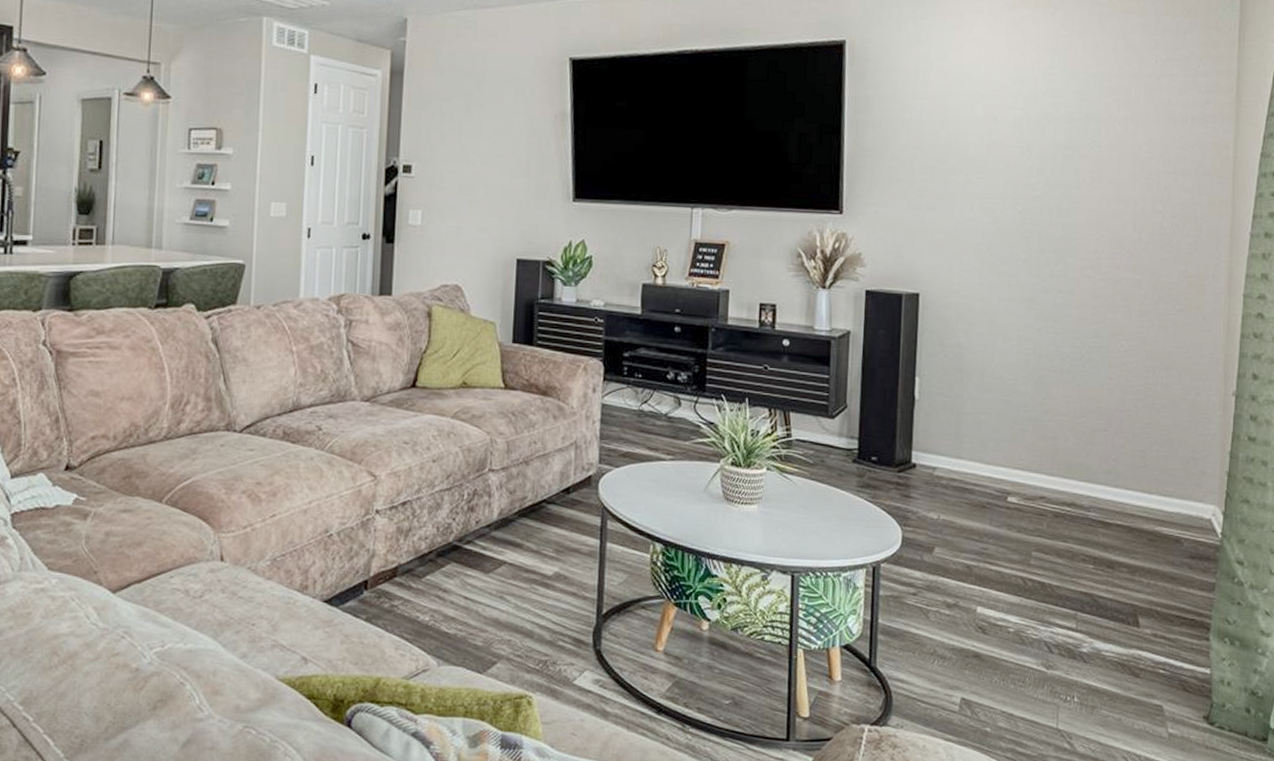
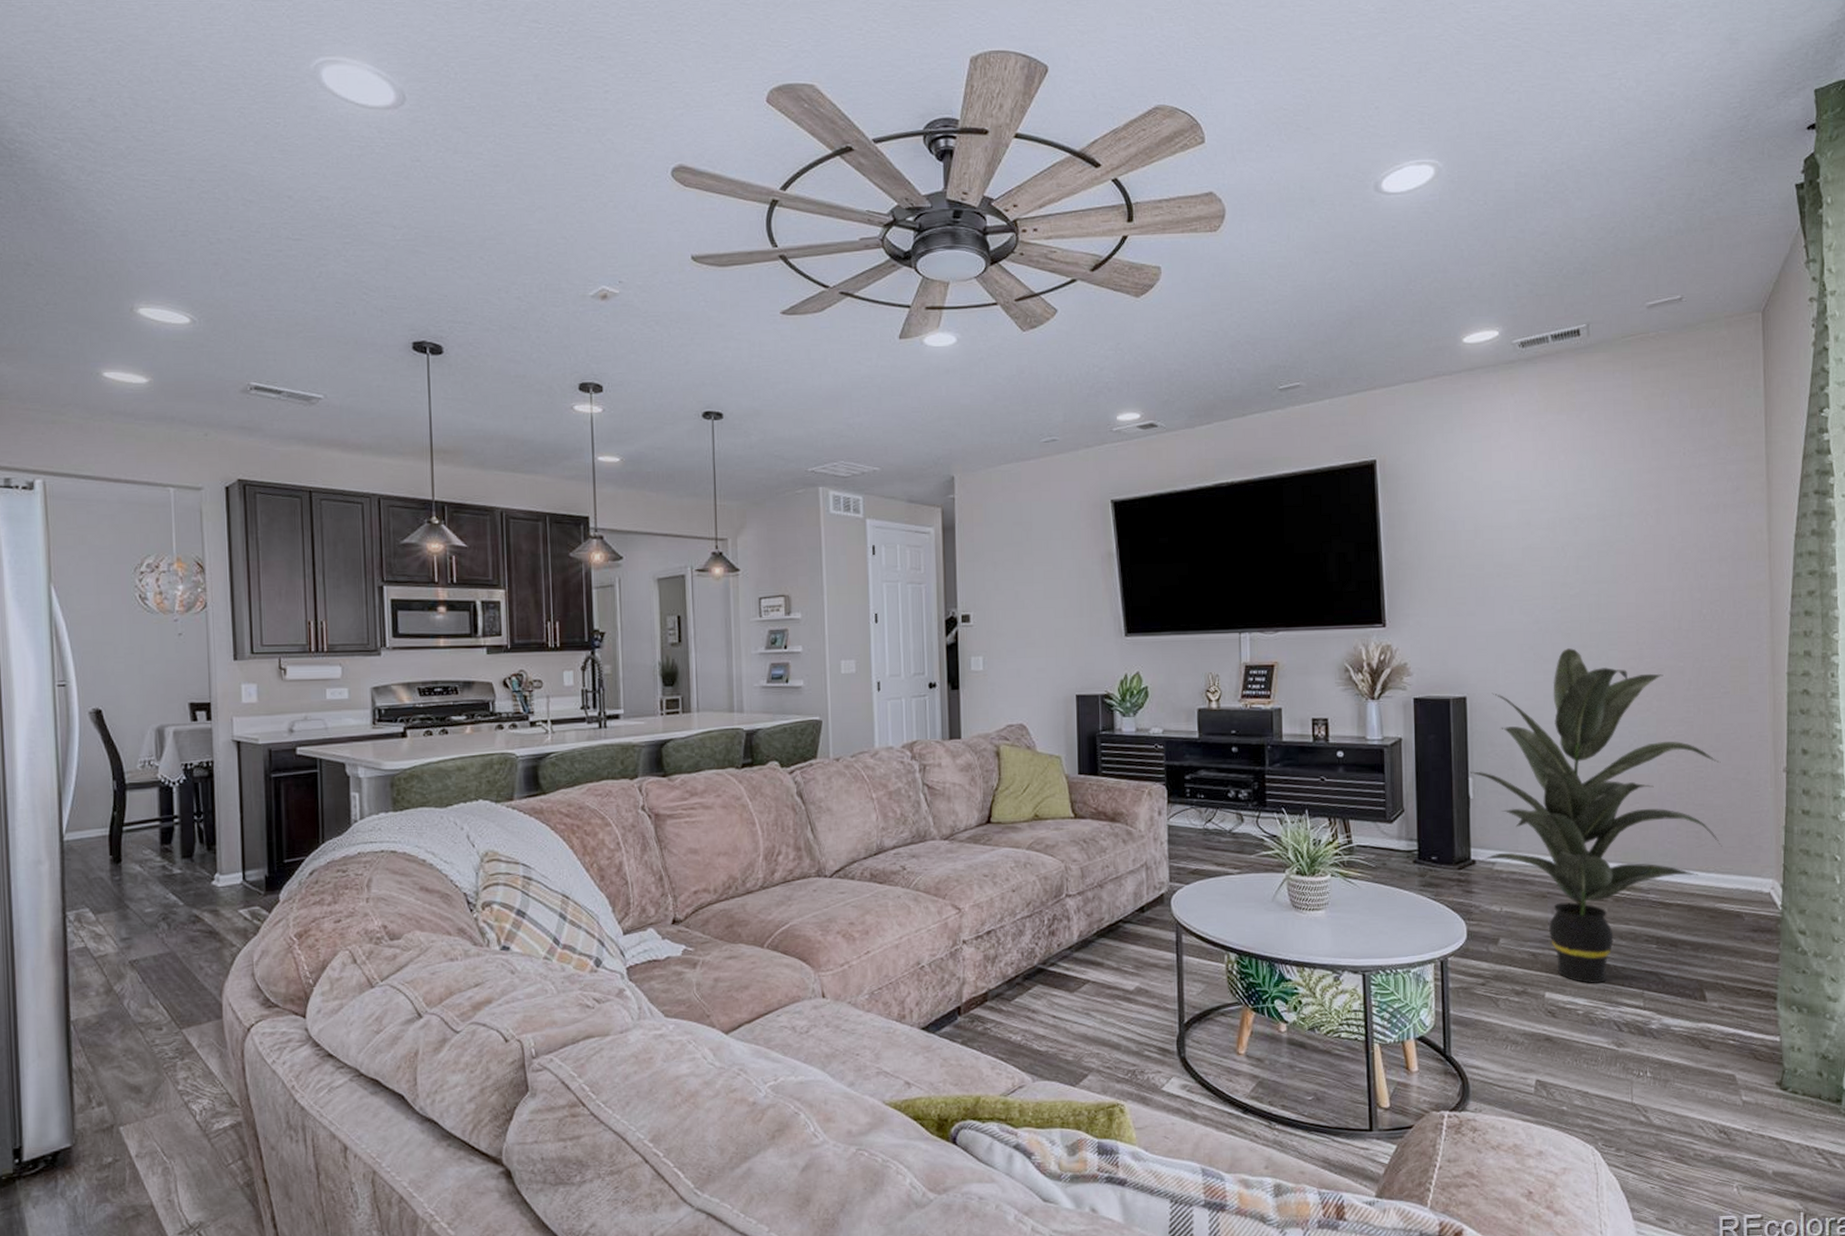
indoor plant: none [917,251,1171,601] -> present [1470,648,1722,983]

